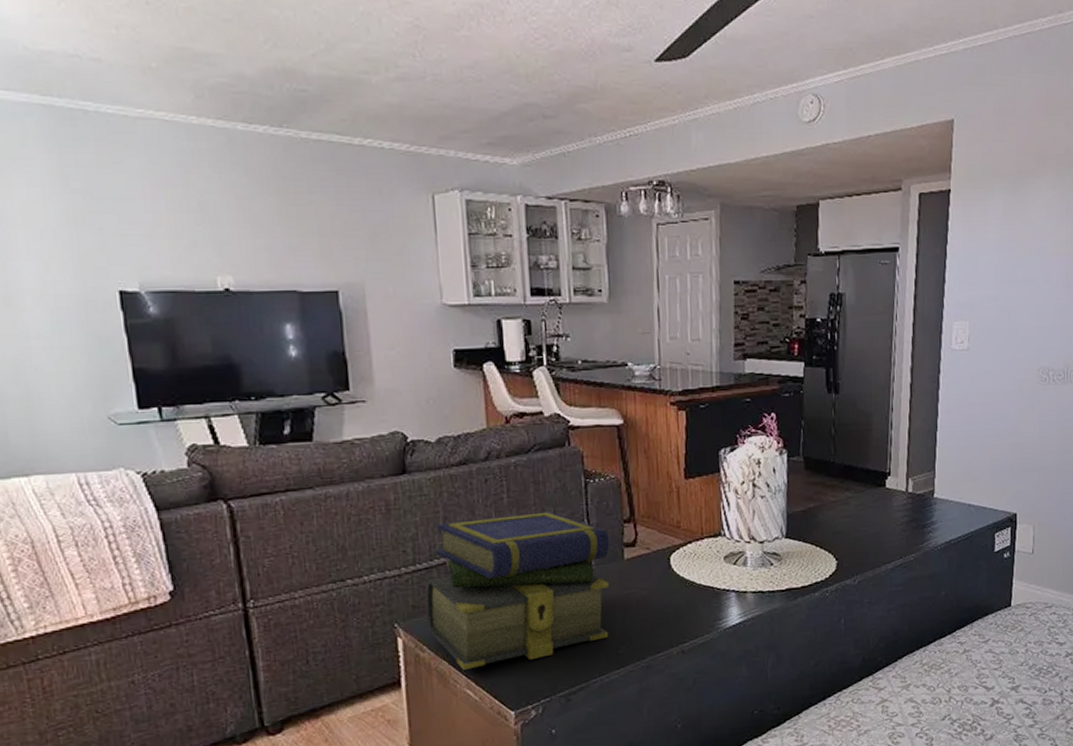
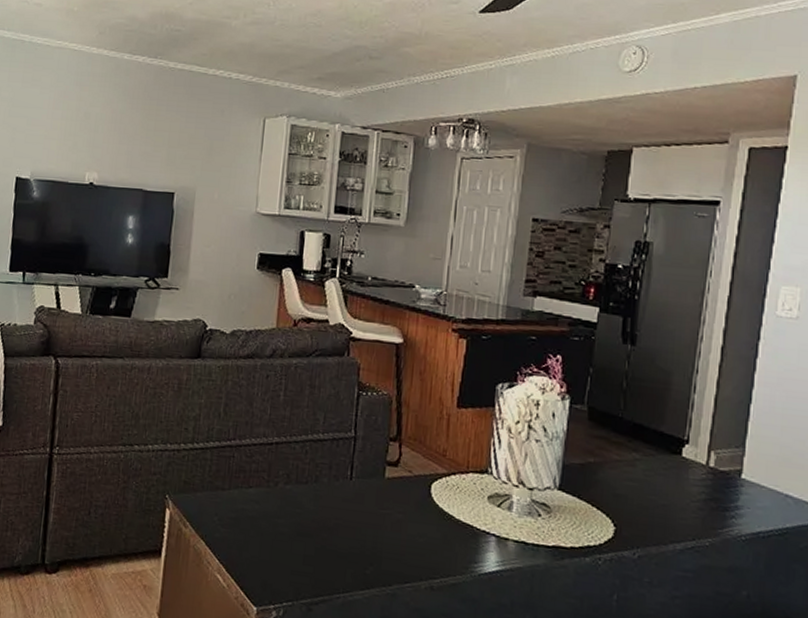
stack of books: present [425,512,609,670] -> none [193,409,373,560]

